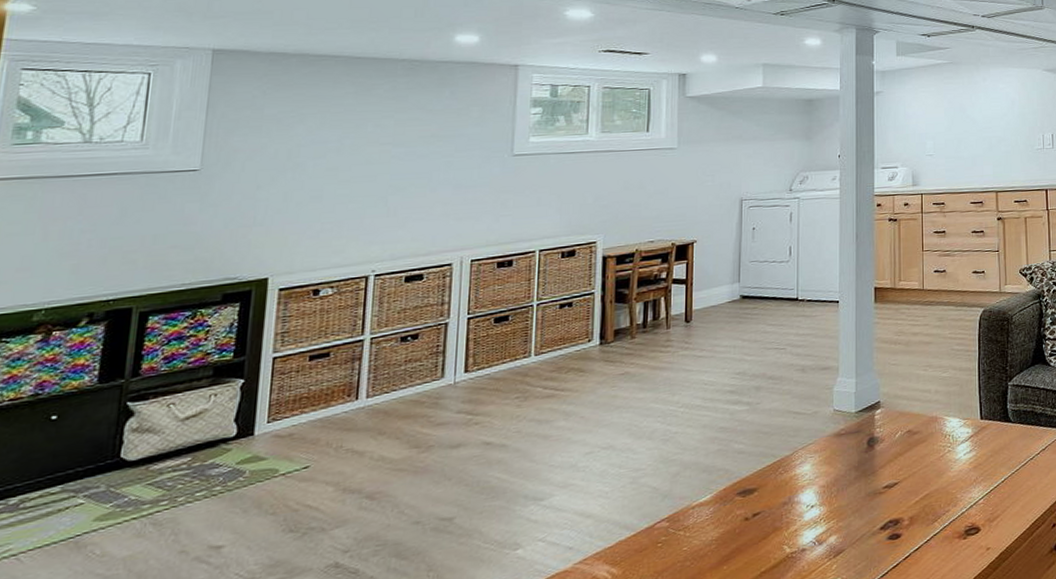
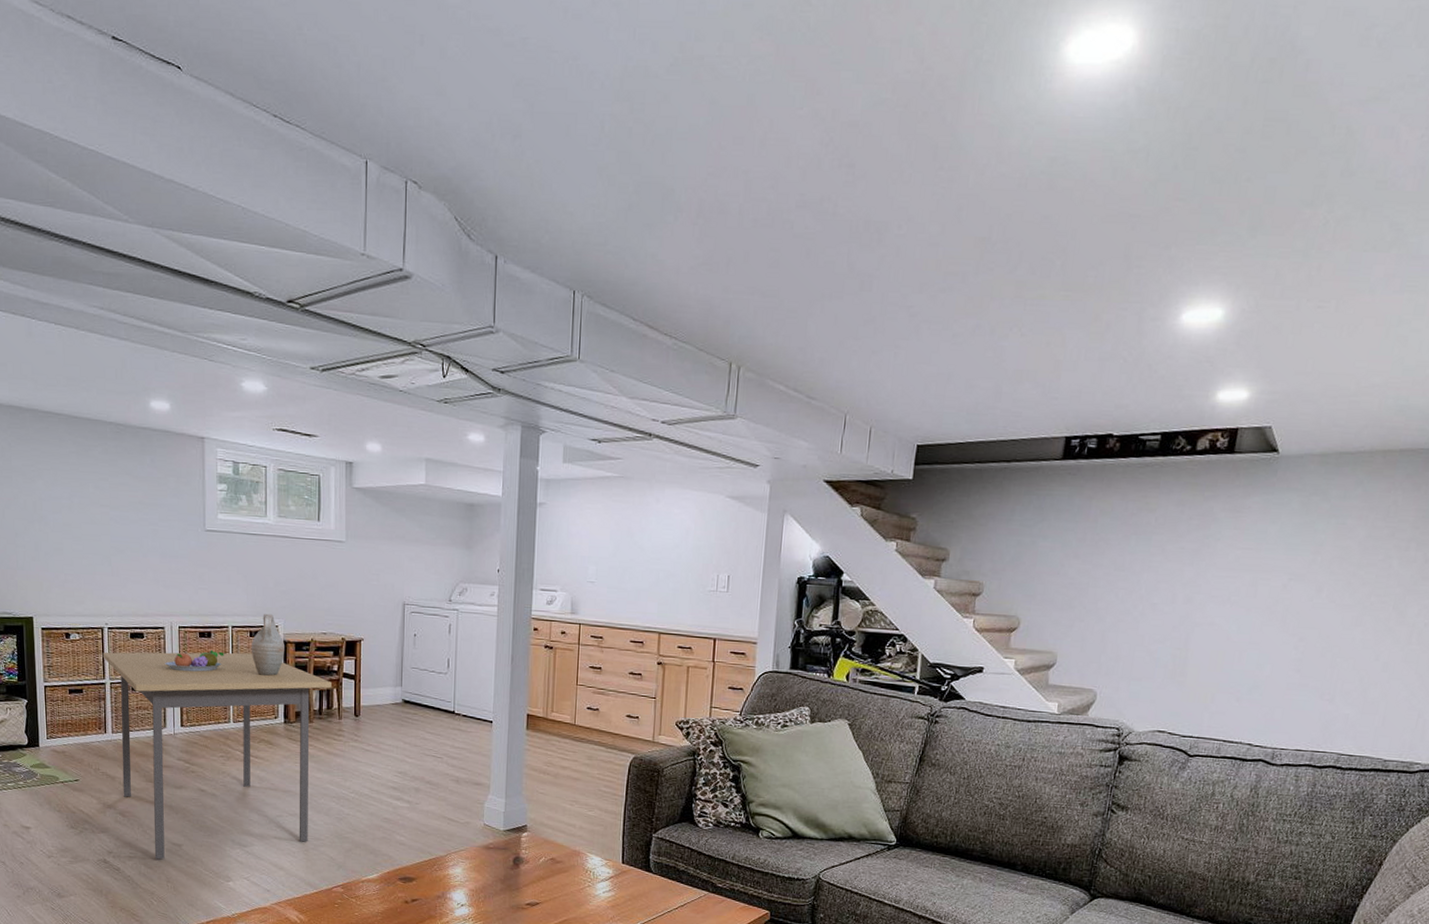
dining table: none [363,275,659,545] -> present [102,652,332,860]
fruit bowl: none [449,279,528,310] -> present [165,649,224,672]
pitcher: none [562,230,604,297] -> present [251,613,284,676]

